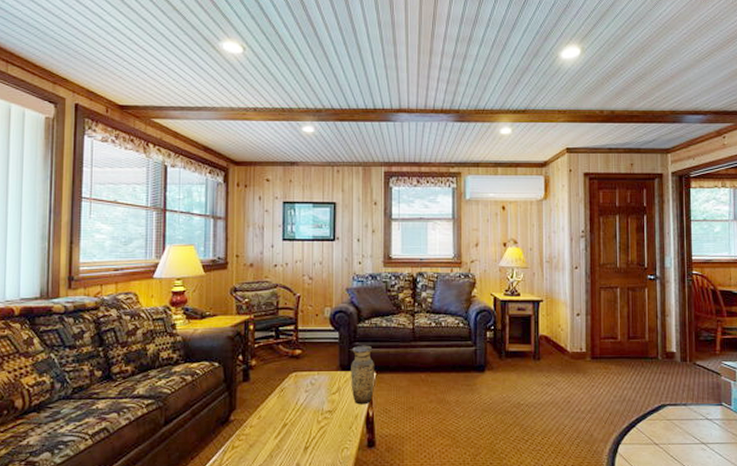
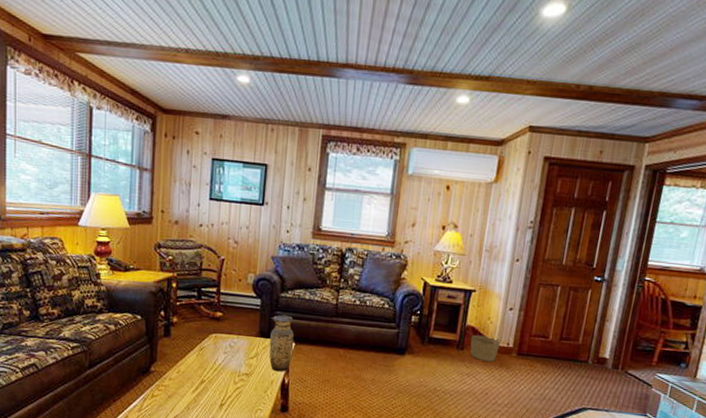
basket: none [545,343,574,369] -> present [470,334,501,362]

